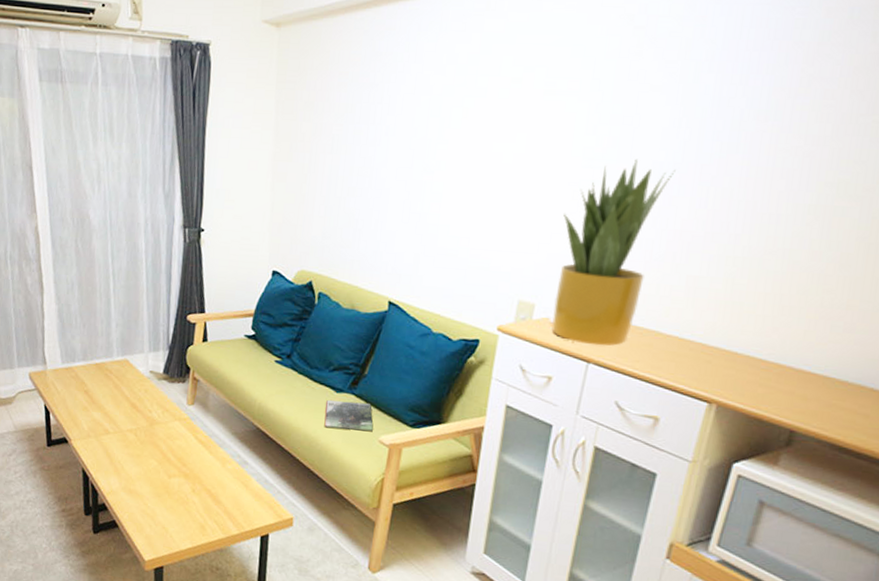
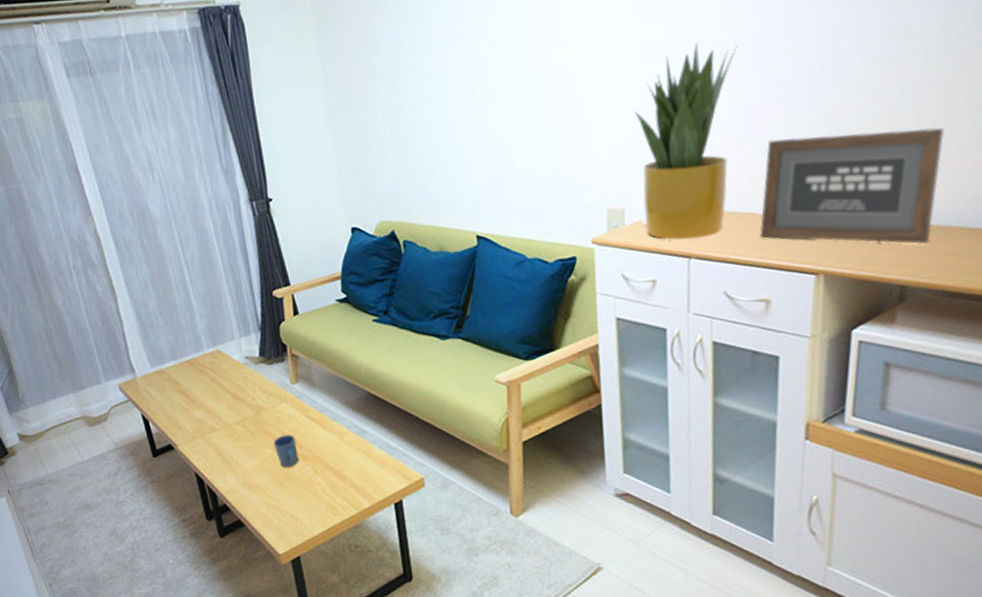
mug: none [159,451,181,482] -> present [273,434,299,468]
magazine: present [324,400,373,432] -> none [434,344,487,379]
picture frame: none [661,265,865,395] -> present [759,127,945,245]

